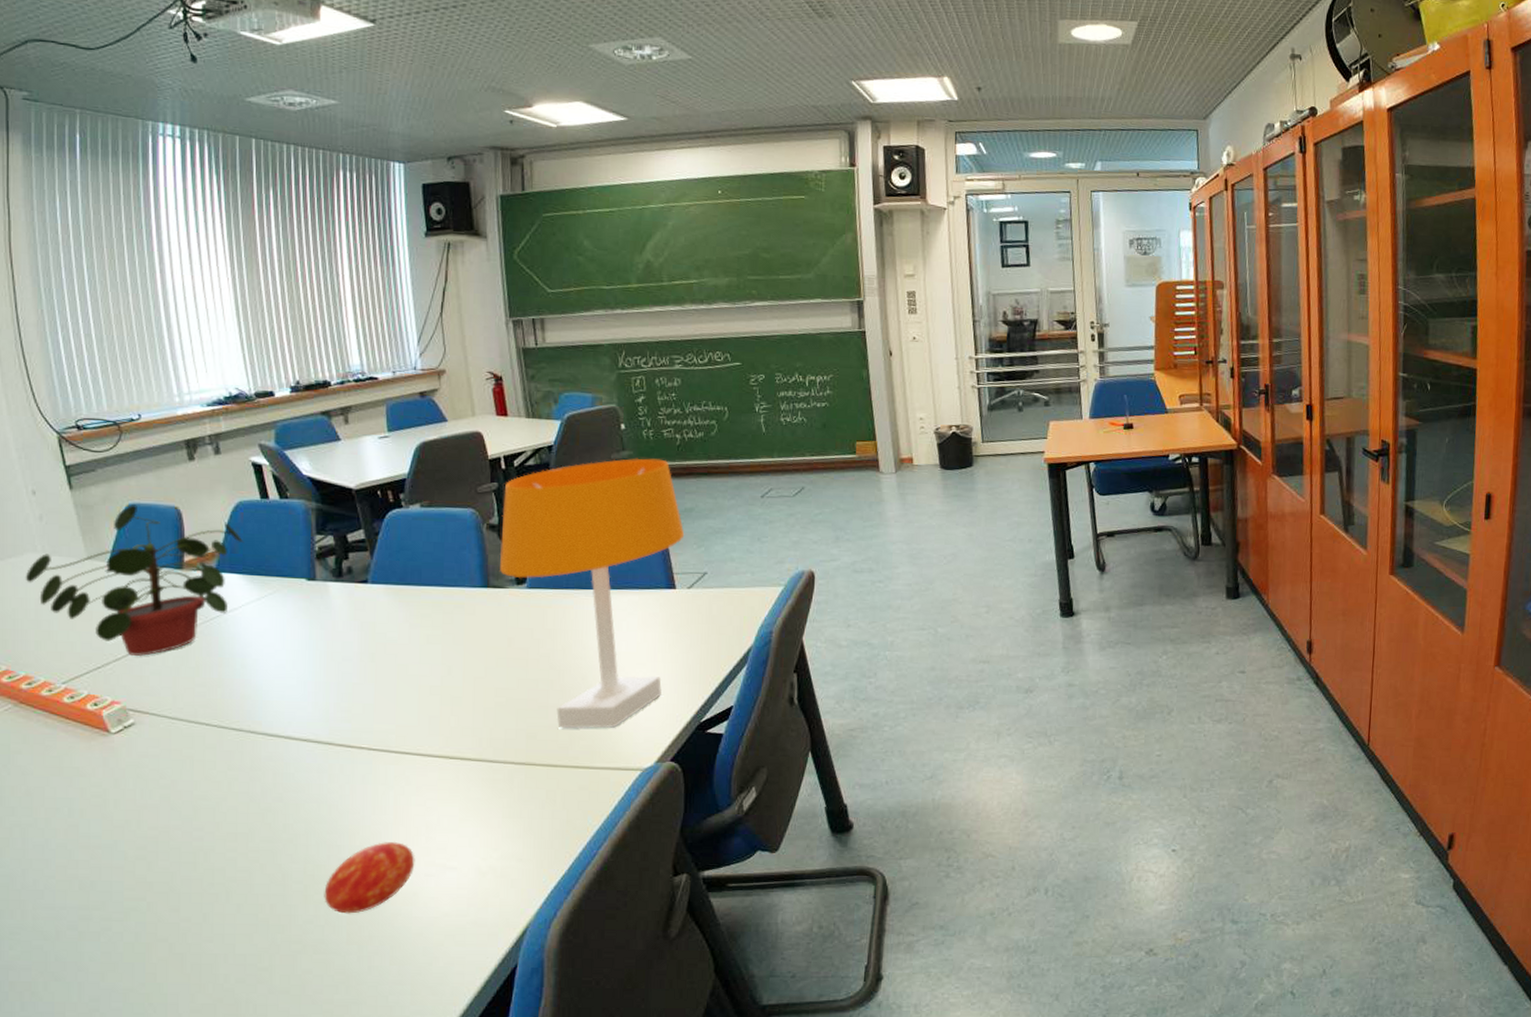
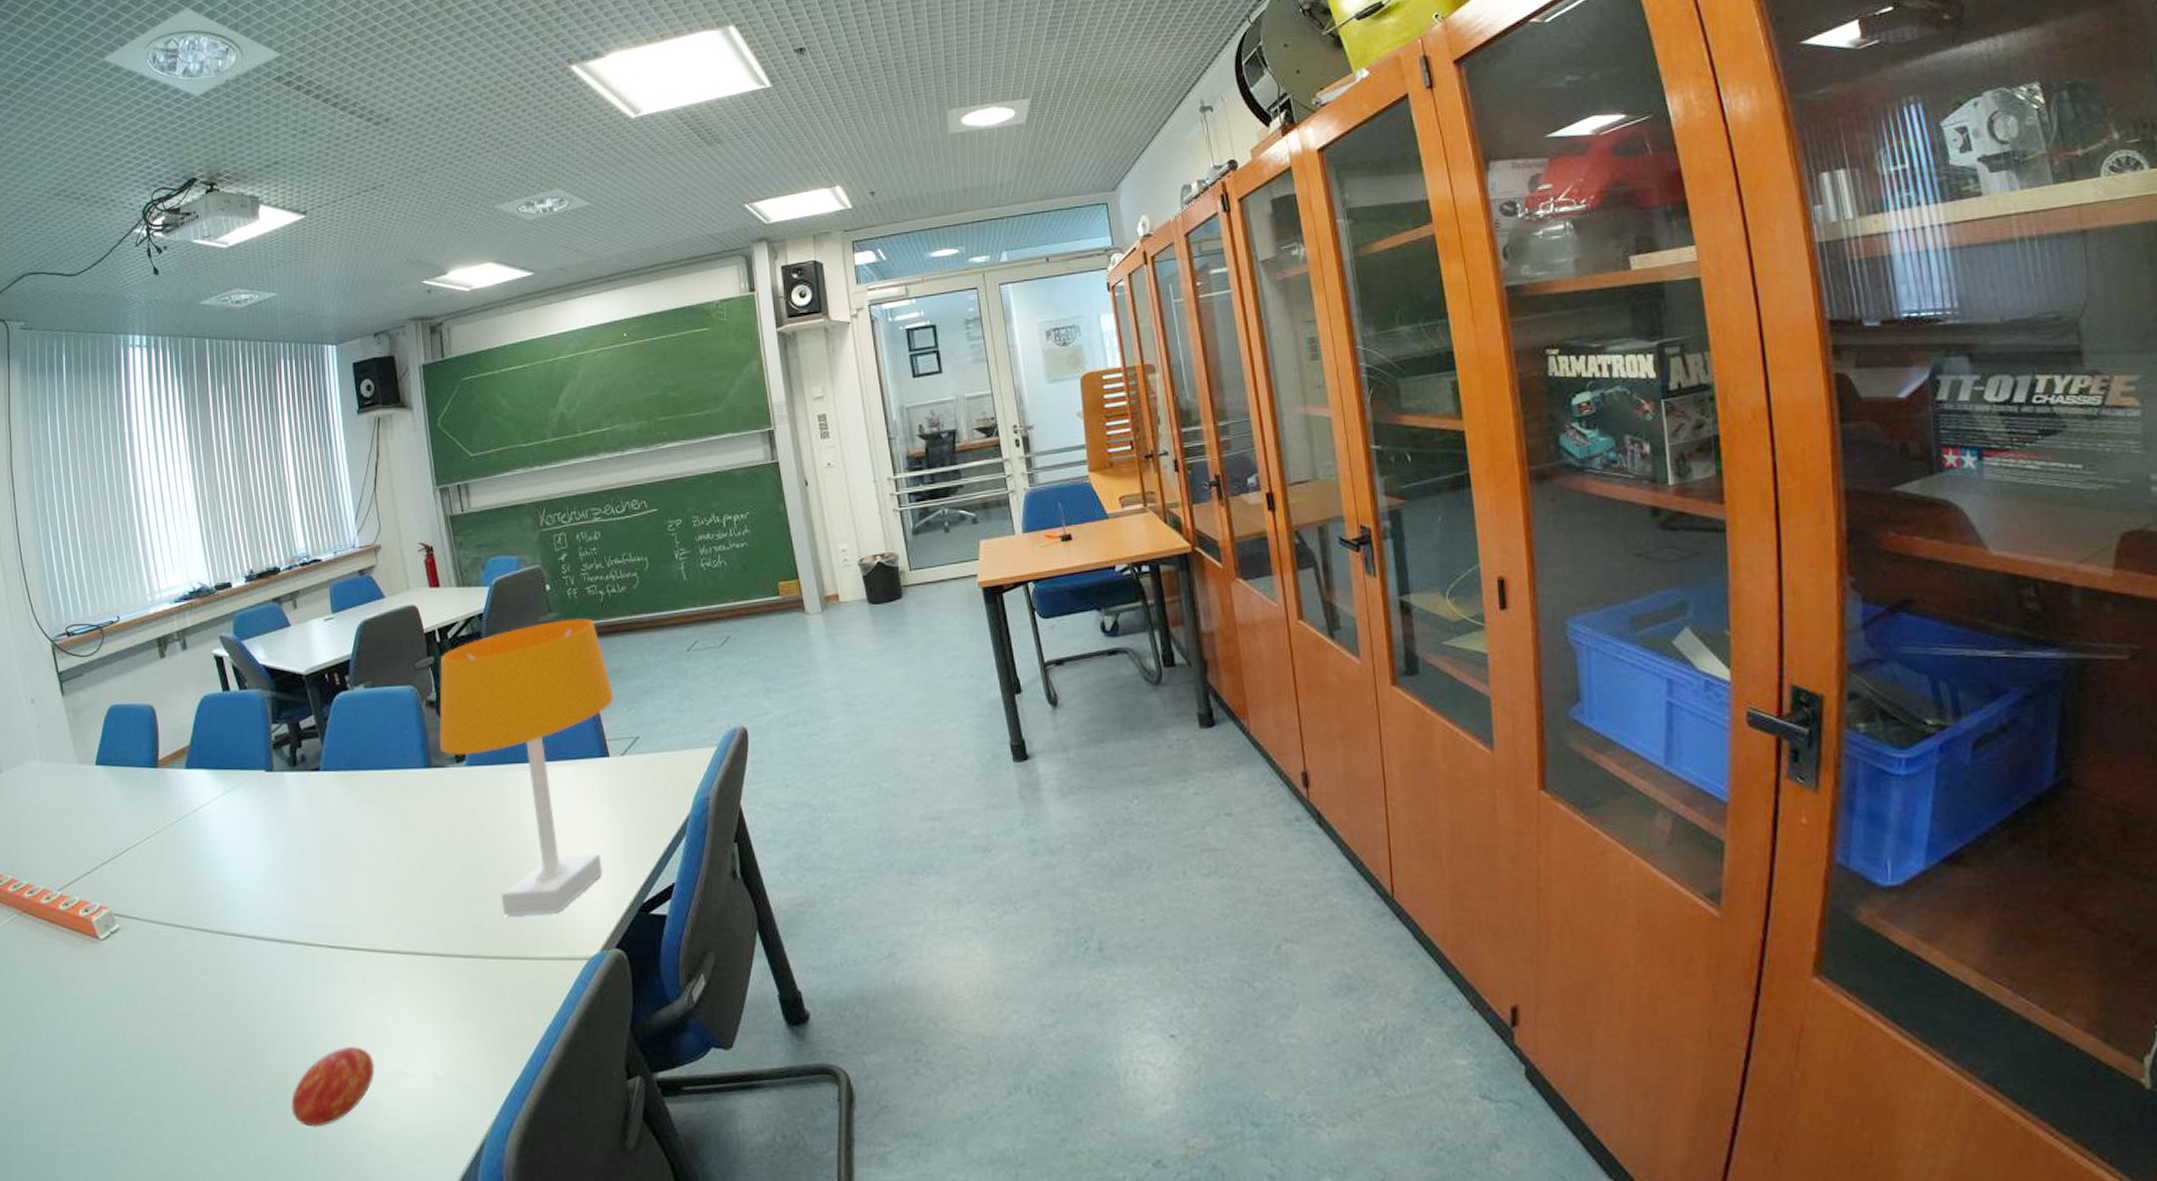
potted plant: present [25,504,244,657] -> none [26,706,210,860]

